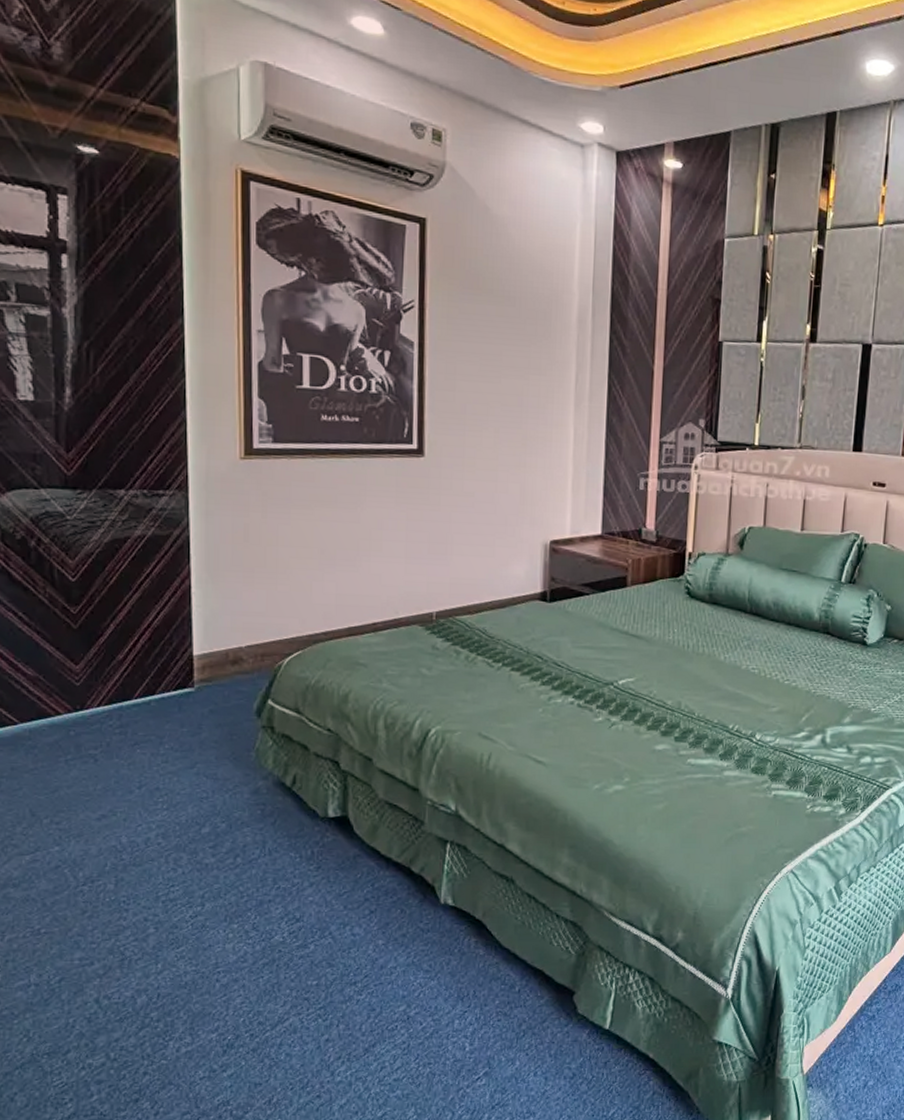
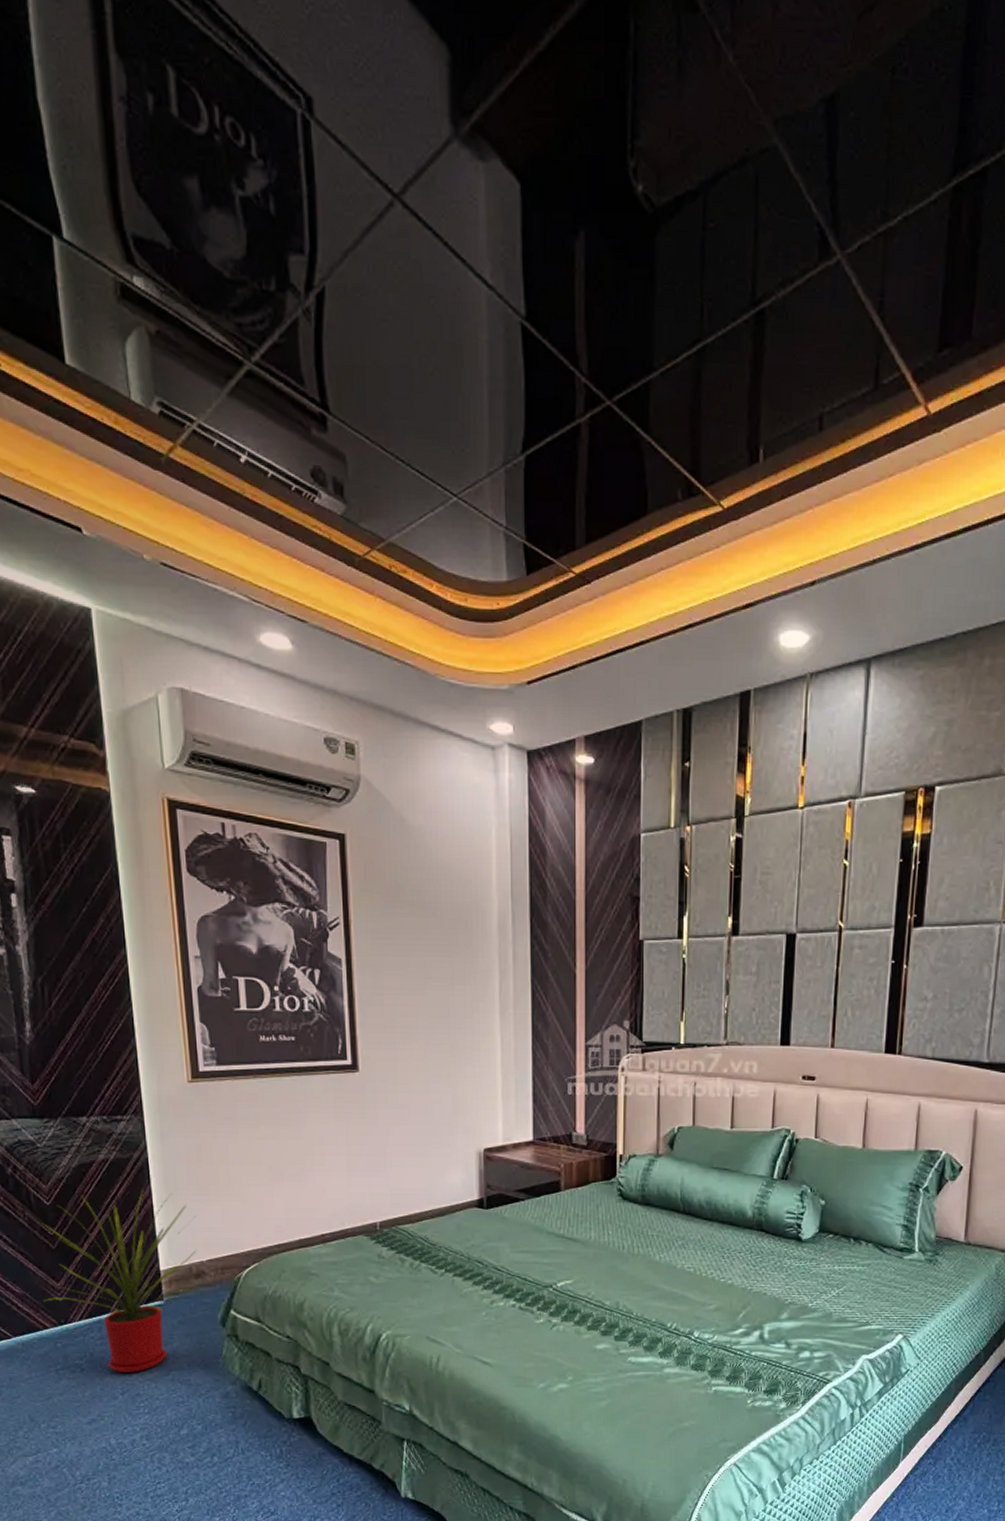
house plant: none [59,568,238,766] -> present [42,1189,197,1374]

